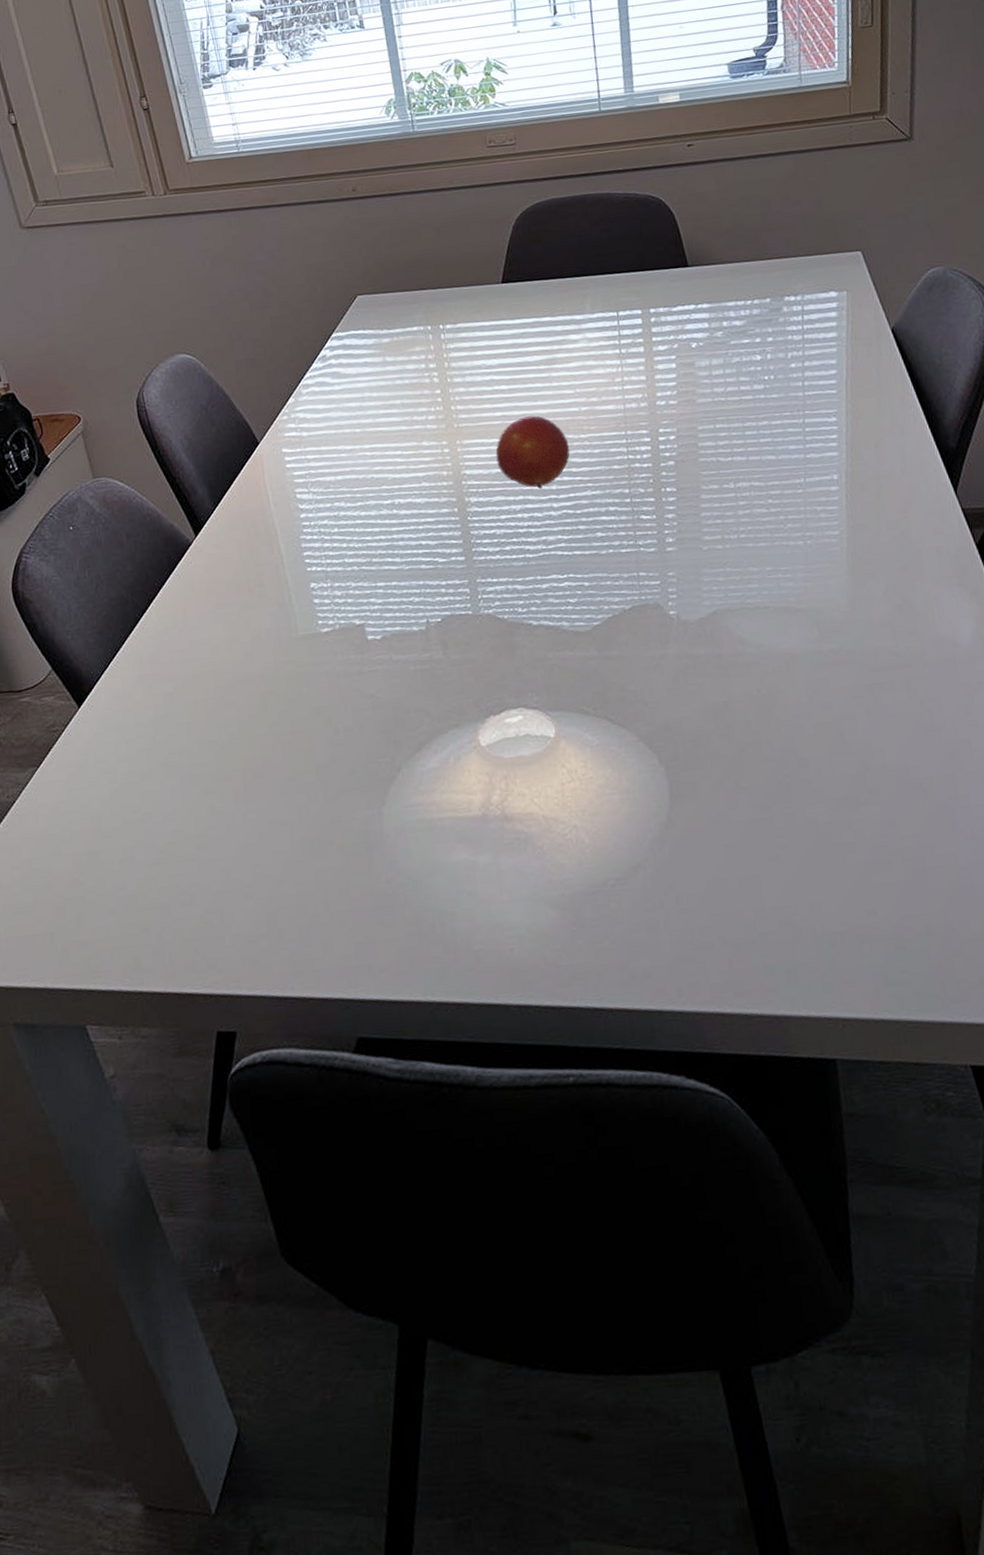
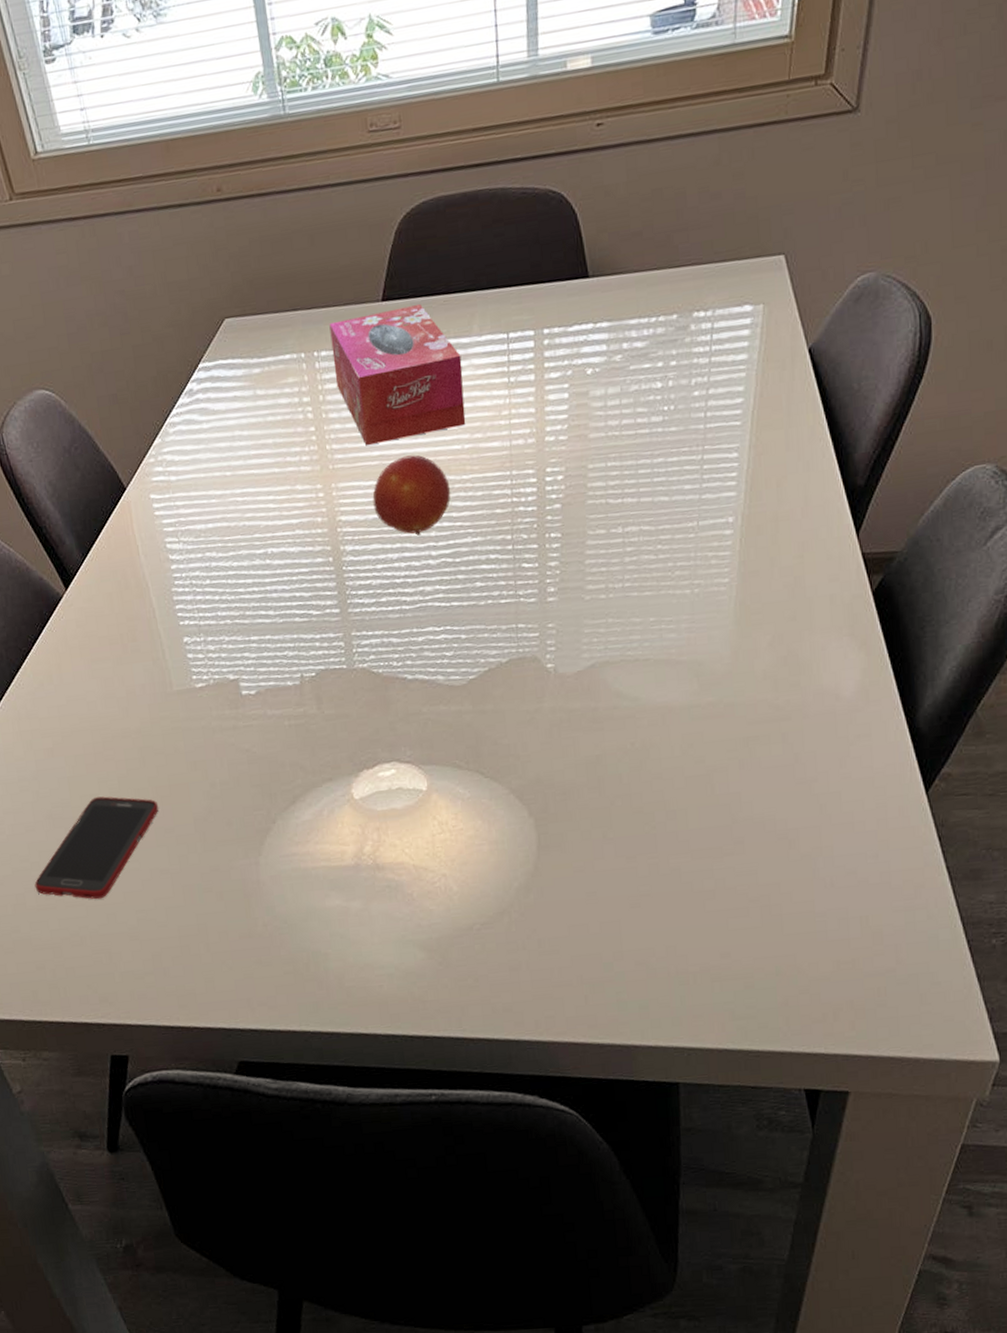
cell phone: none [145,743,280,854] -> present [34,796,159,900]
tissue box: none [453,286,582,407] -> present [329,304,466,445]

